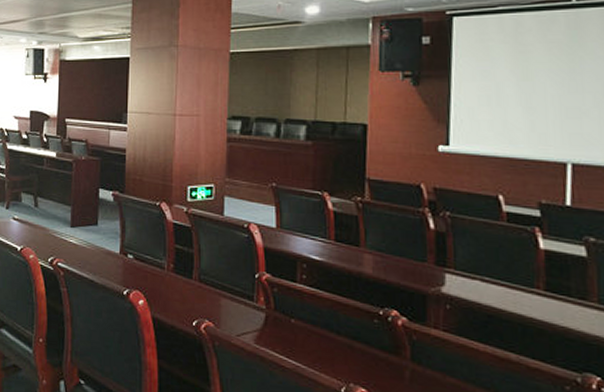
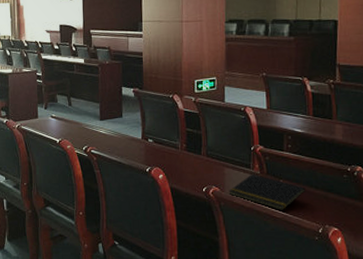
notepad: none [225,309,324,359] -> present [228,174,306,210]

